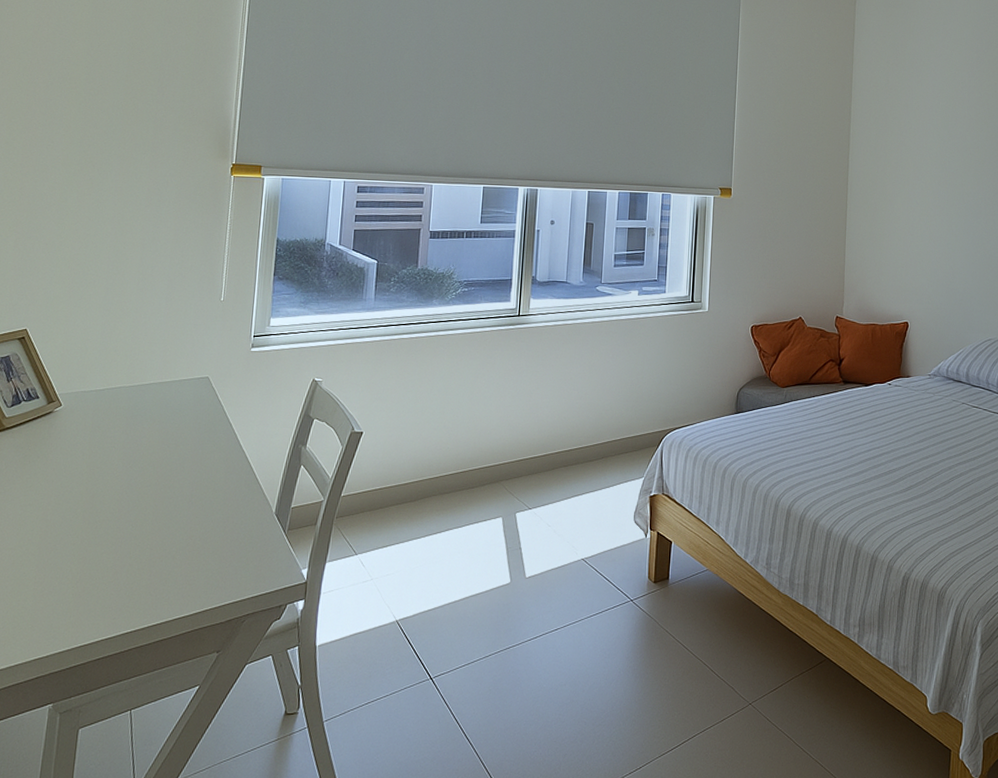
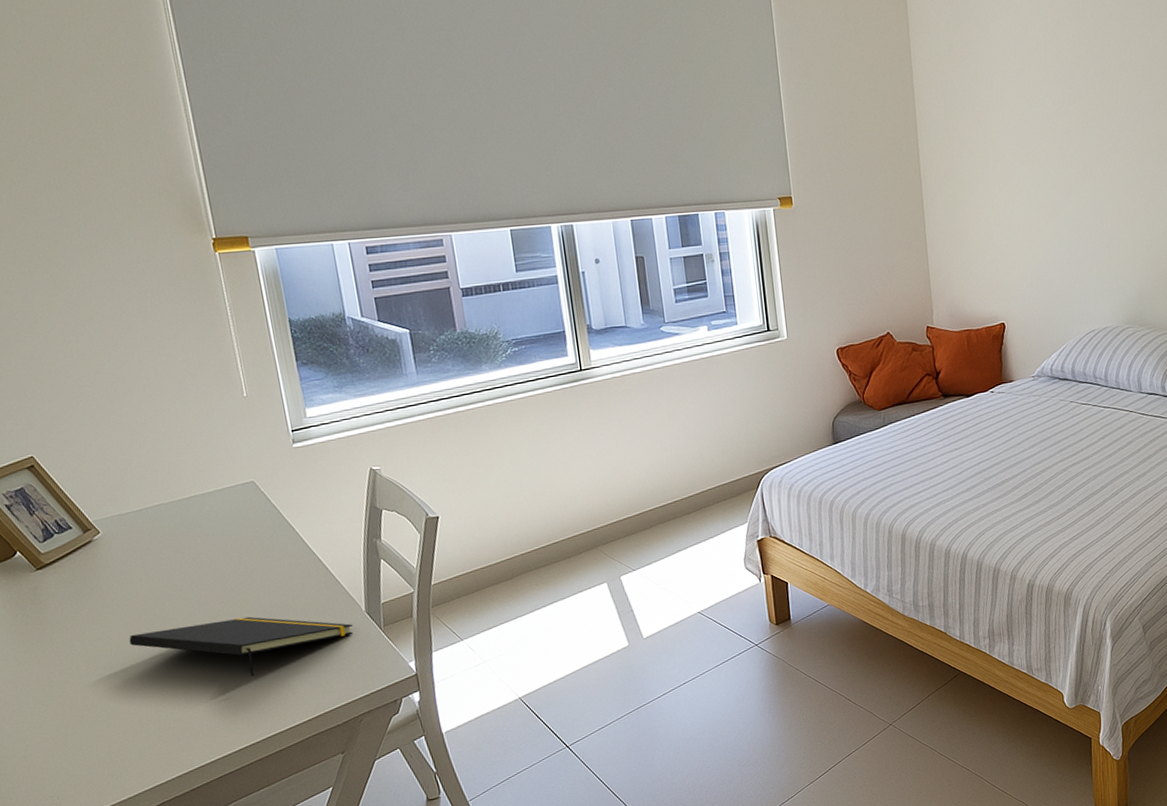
notepad: none [56,502,261,563] -> present [129,616,354,677]

